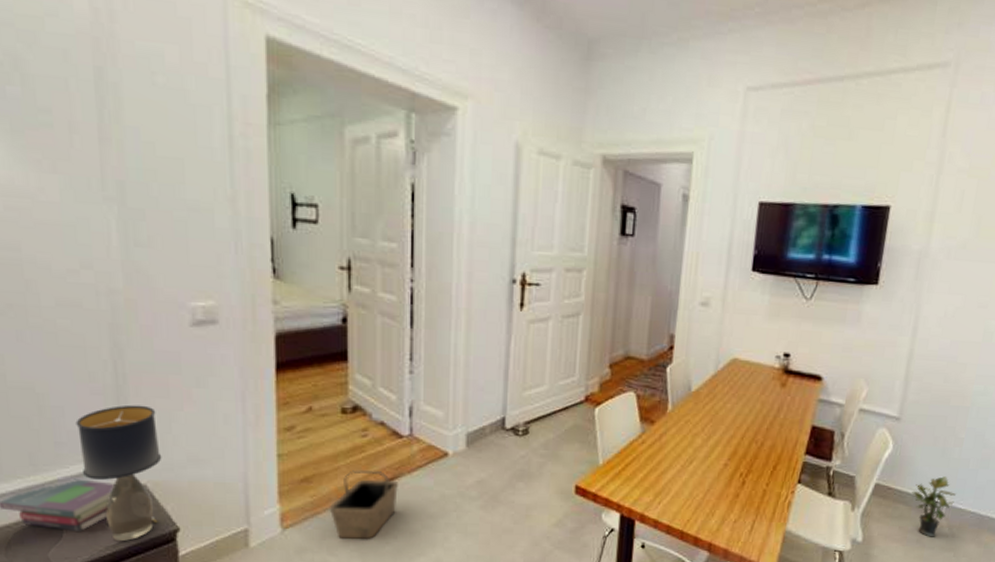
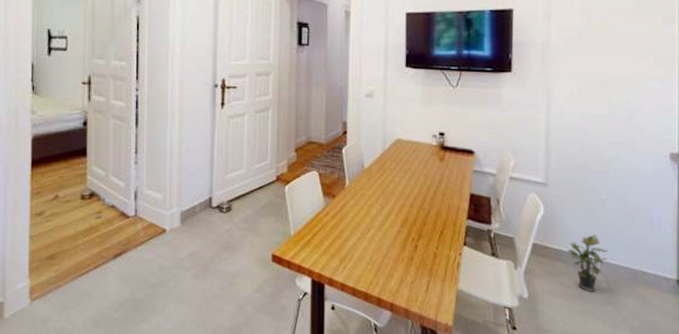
basket: present [329,469,399,540] -> none [69,246,126,309]

